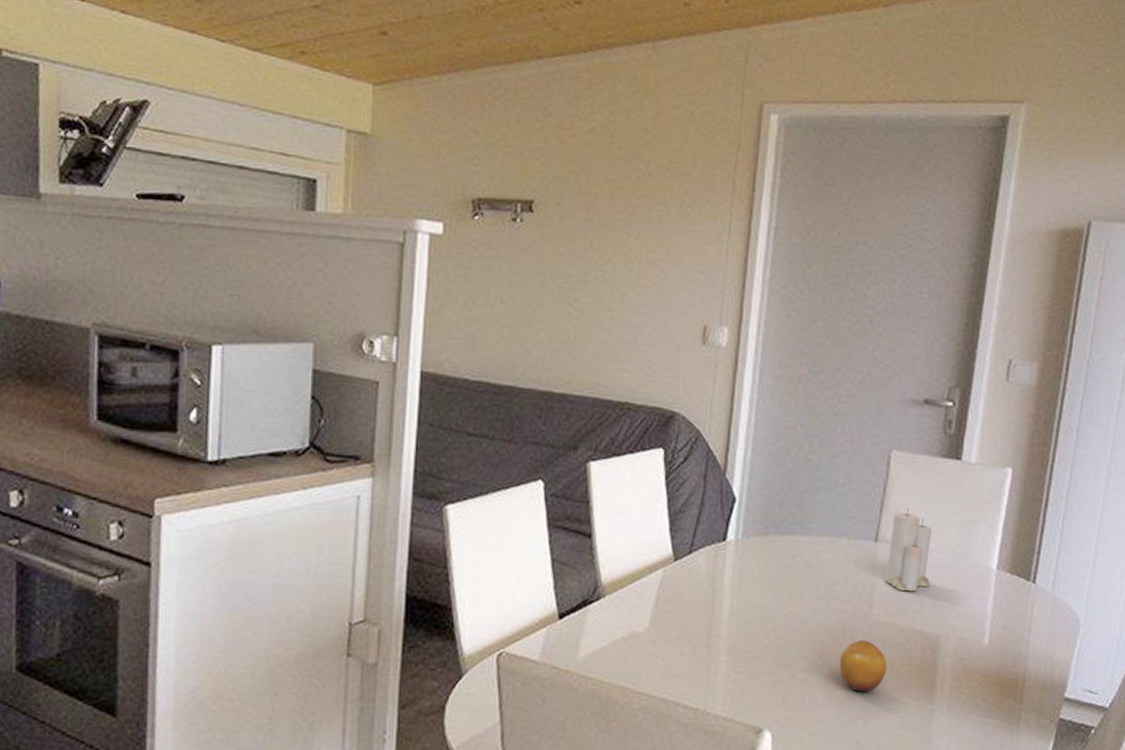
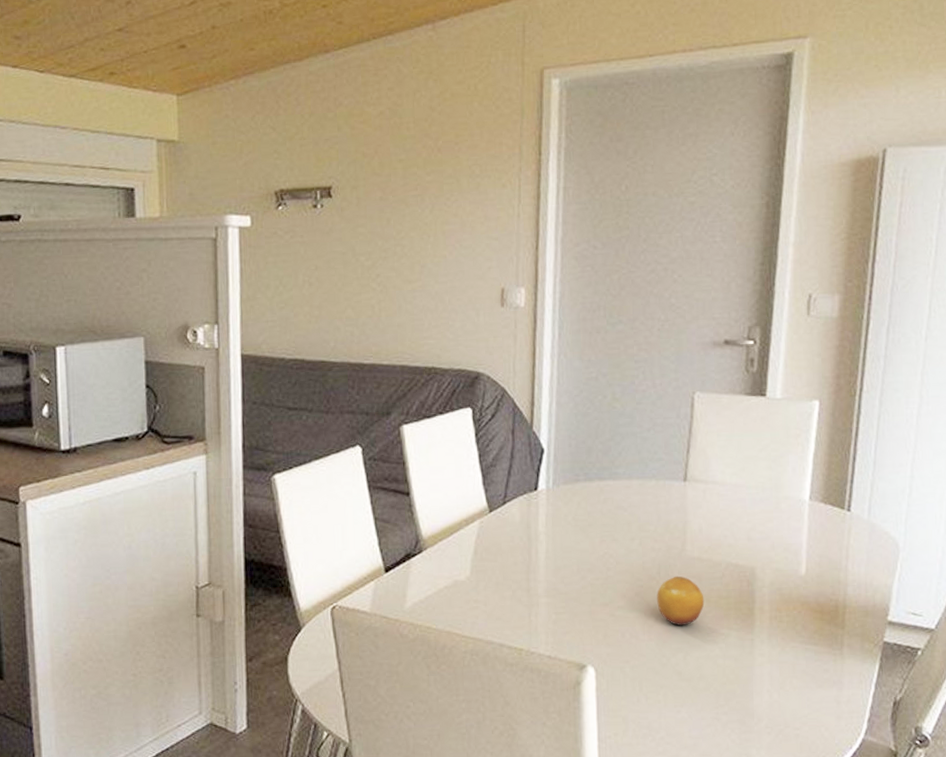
candle: present [885,508,932,592] -> none [697,447,742,527]

